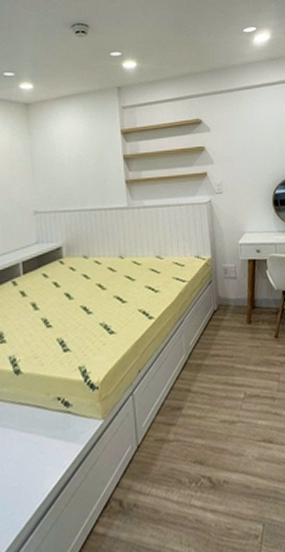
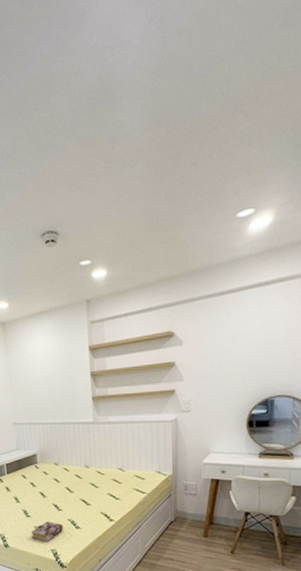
book: none [52,329,94,358] -> present [31,522,63,542]

